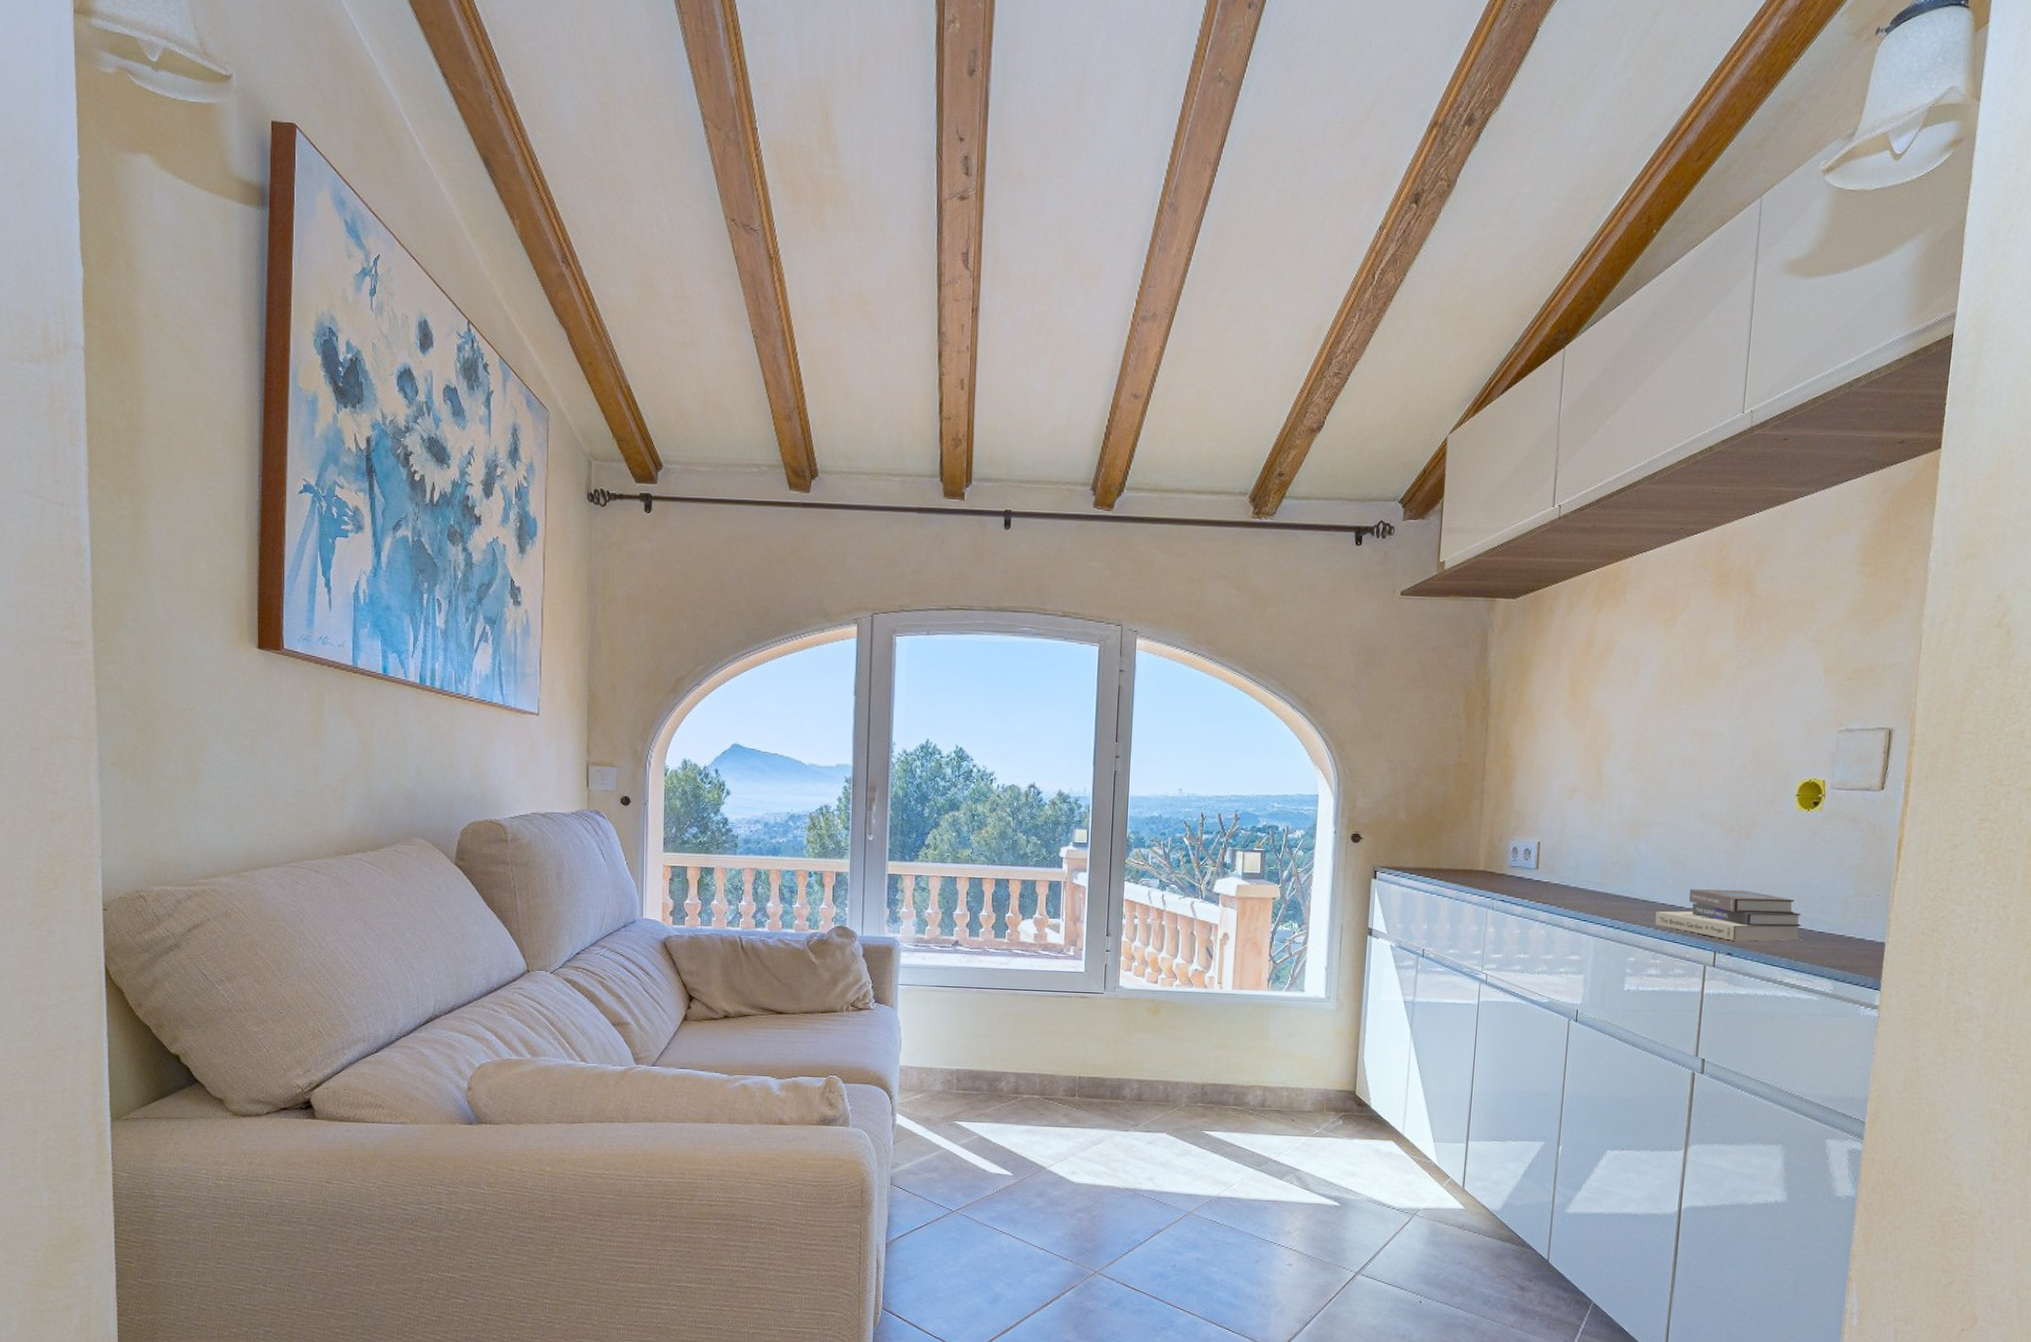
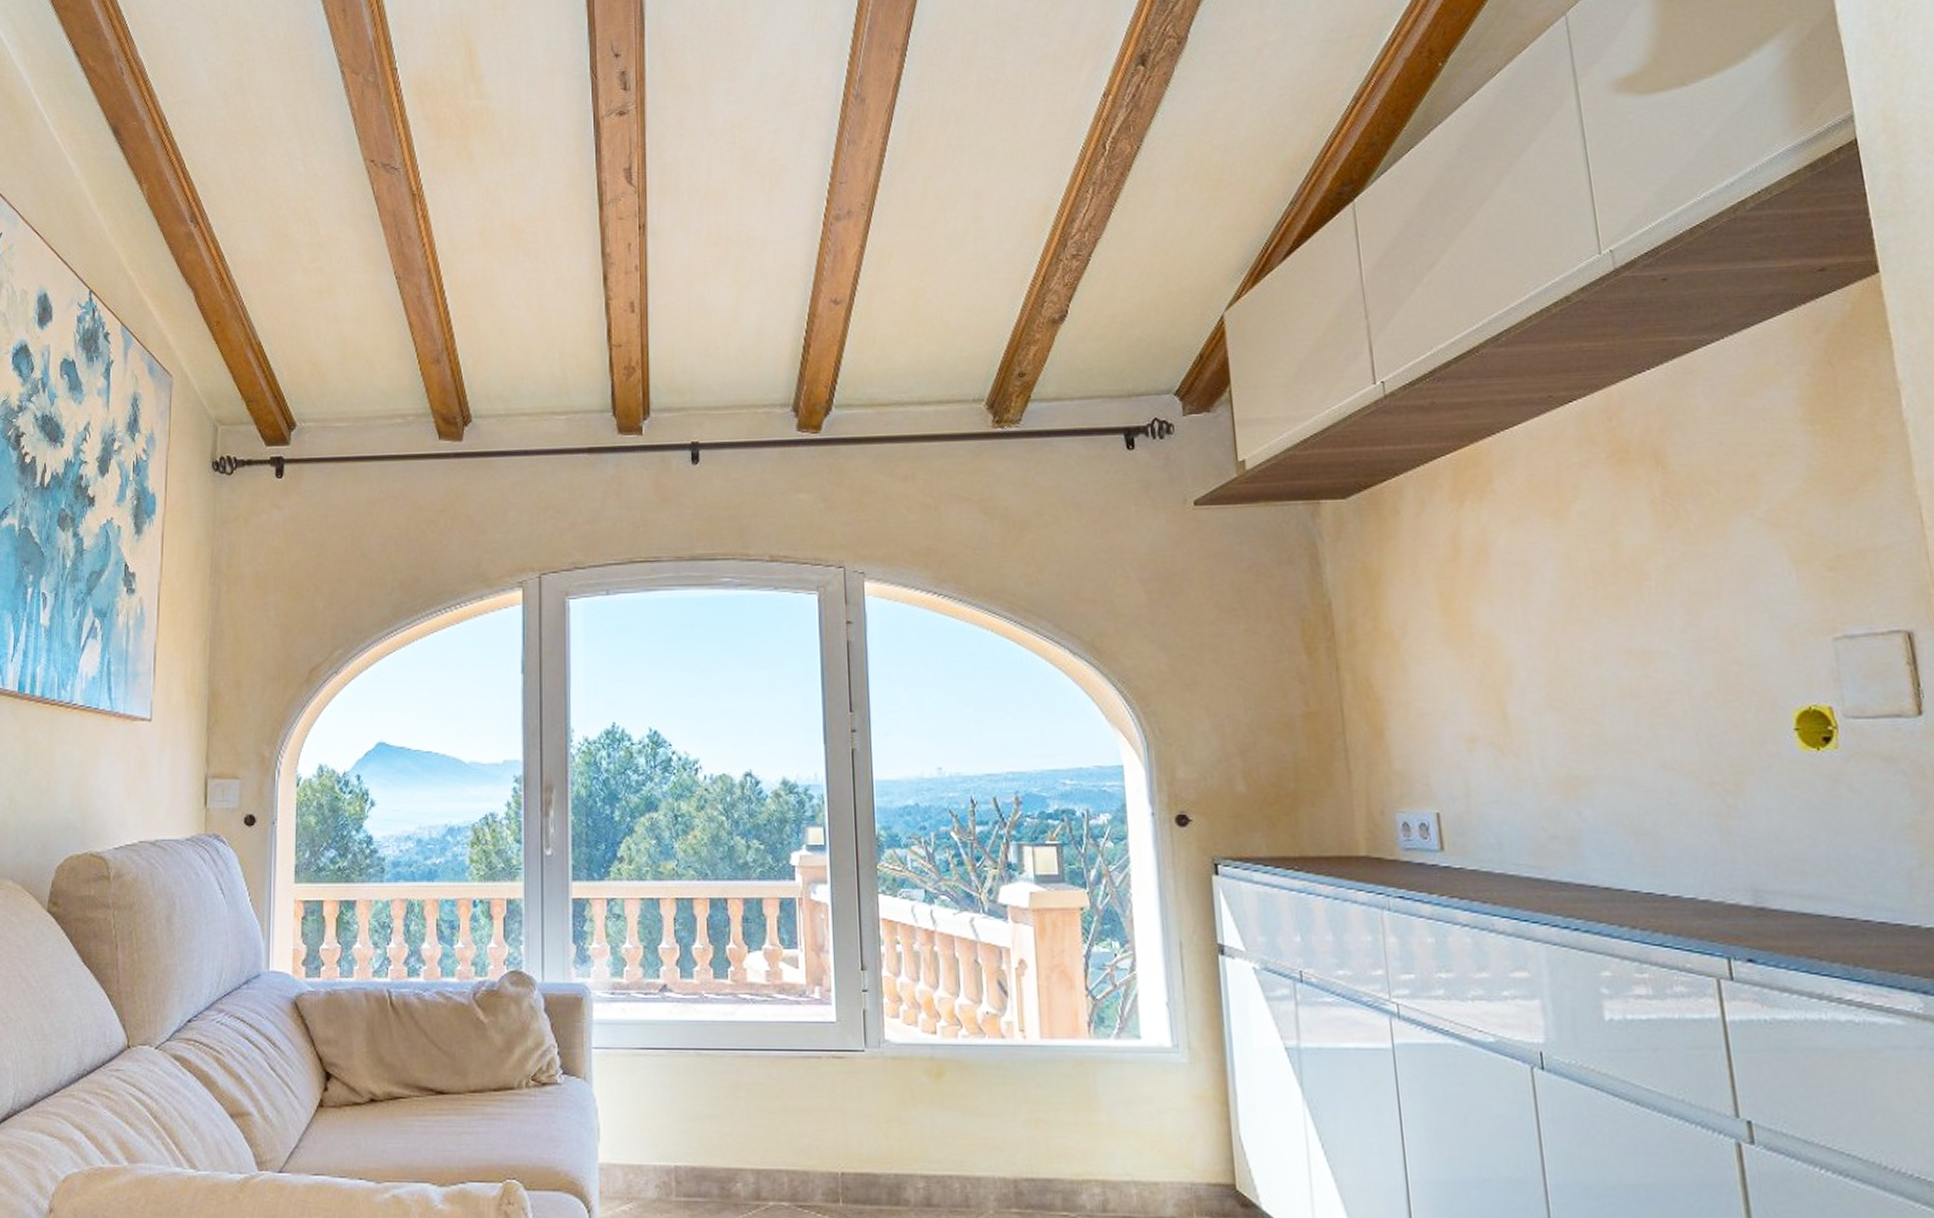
books: present [1655,889,1802,941] -> none [1627,866,1854,941]

